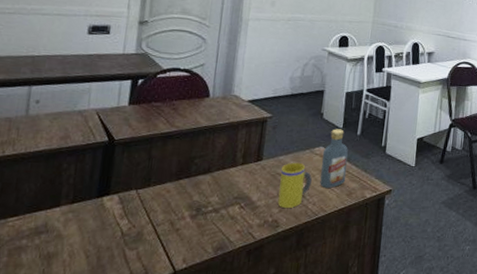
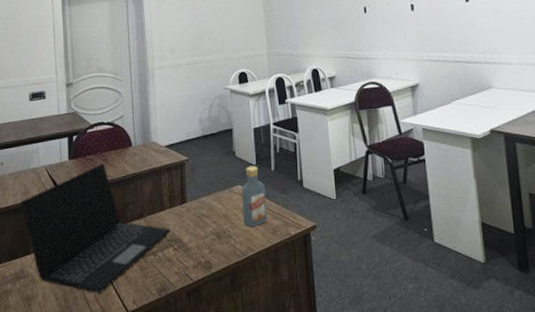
laptop: none [56,111,240,251] -> present [21,163,171,293]
mug: present [277,162,312,208] -> none [206,202,235,248]

